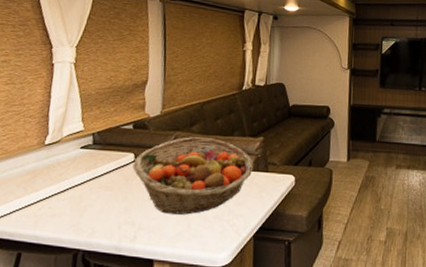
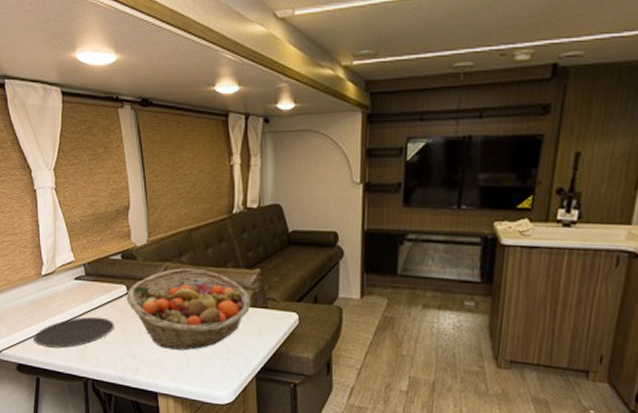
plate: none [22,185,117,220] -> present [33,316,115,349]

